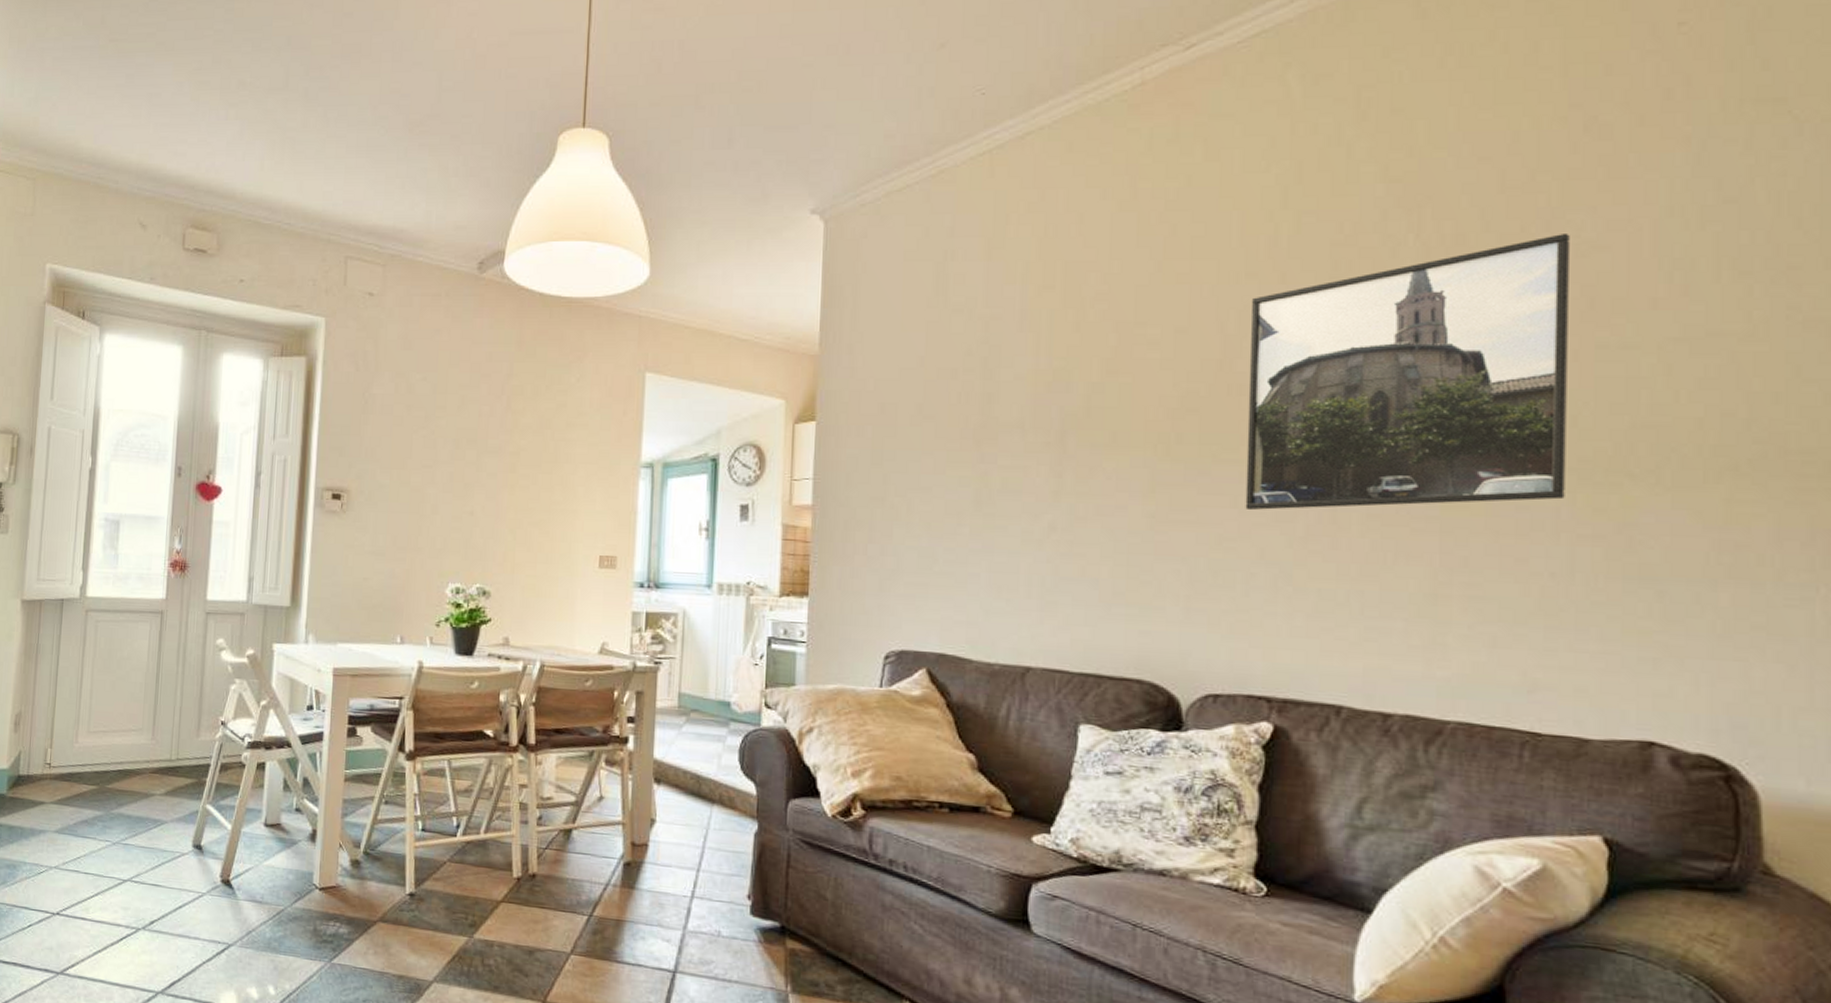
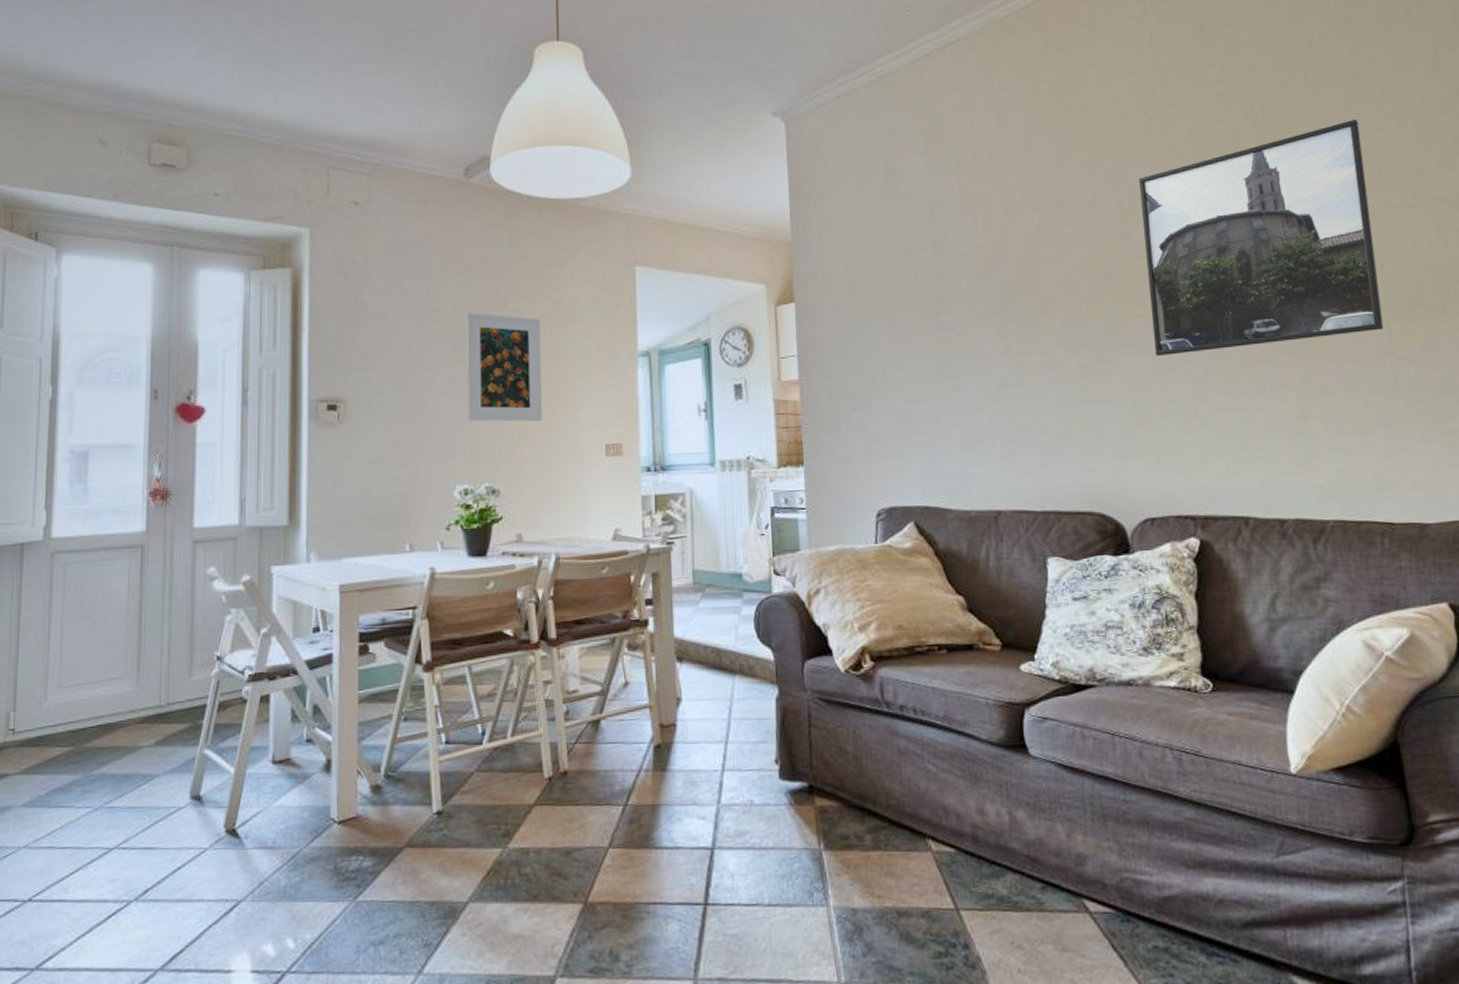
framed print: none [464,411,543,526] -> present [465,313,542,422]

